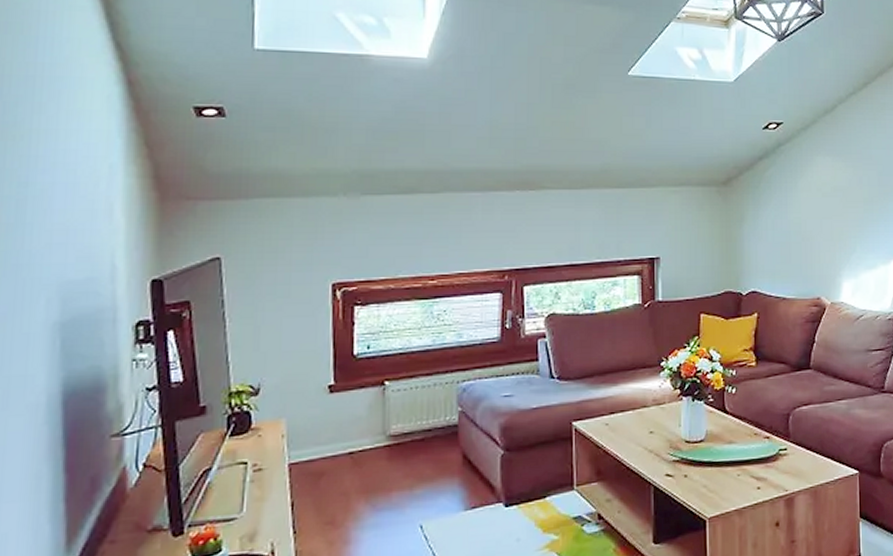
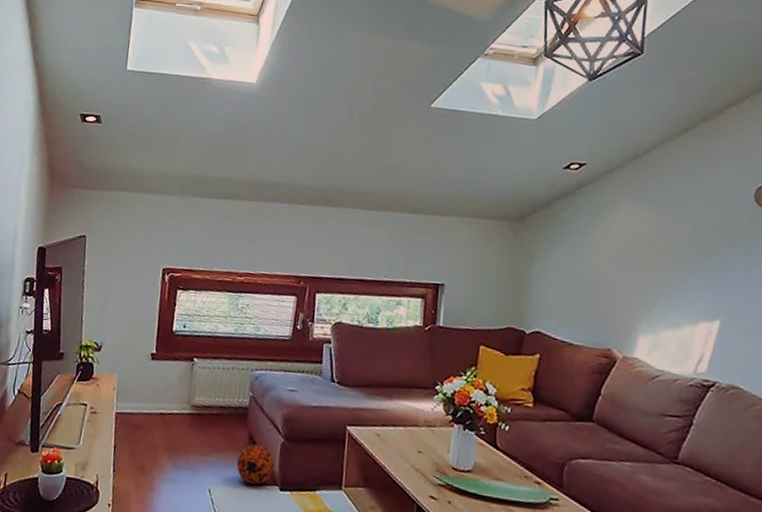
decorative ball: none [452,463,496,508] -> present [237,444,275,485]

